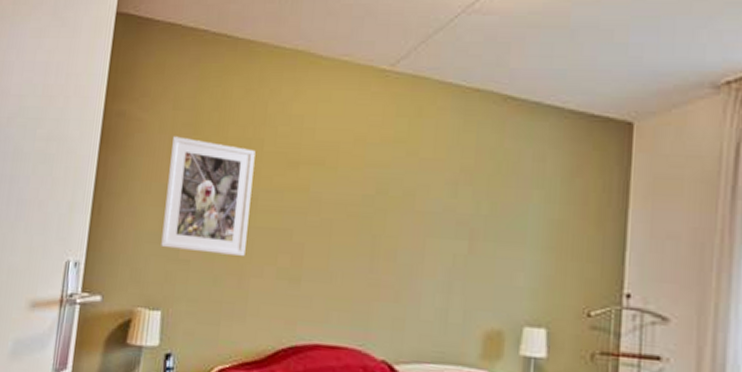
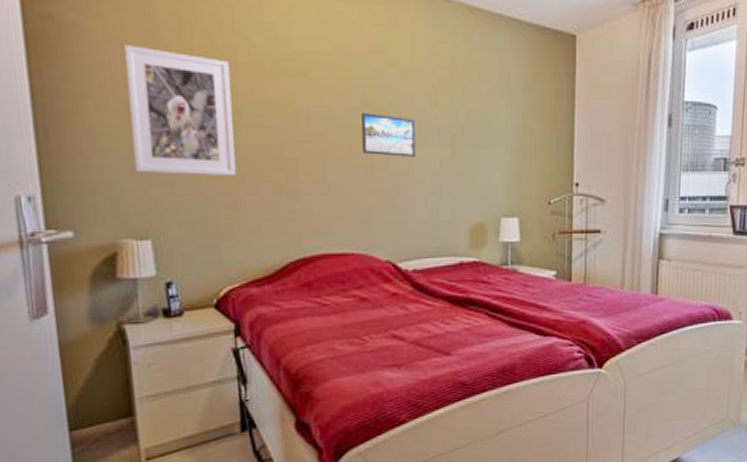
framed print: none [369,201,432,250] -> present [360,113,417,157]

